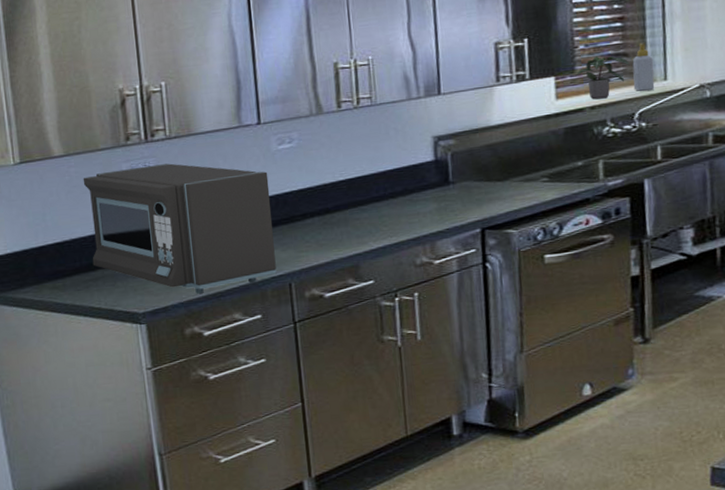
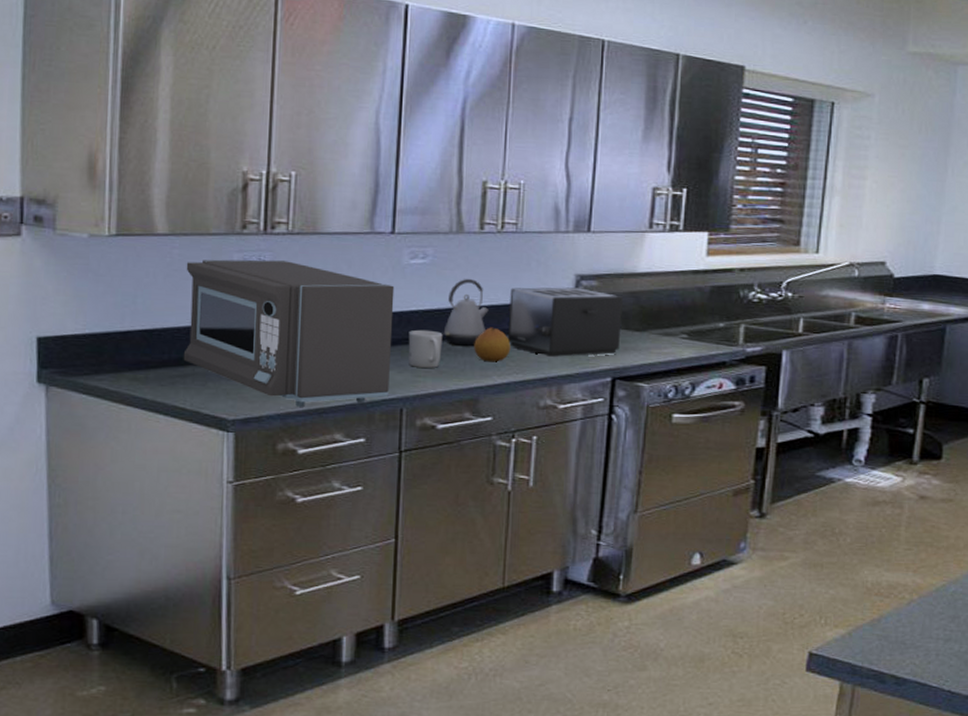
mug: none [286,208,319,244] -> present [408,329,443,368]
kettle: none [317,155,357,218] -> present [443,278,489,346]
fruit: none [347,197,382,230] -> present [474,327,511,362]
toaster: none [374,148,484,217] -> present [507,287,623,357]
potted plant: present [575,56,630,100] -> none [729,218,785,264]
soap bottle: present [632,42,655,91] -> none [785,211,808,261]

